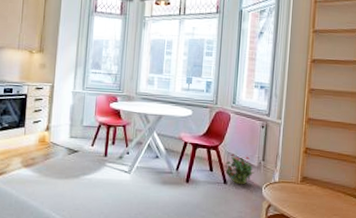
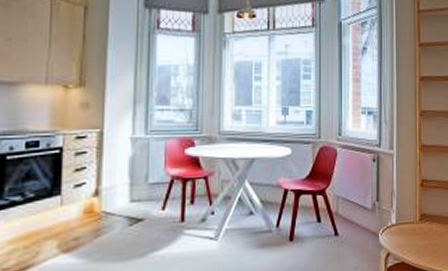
potted plant: present [225,154,255,185] -> none [335,197,369,234]

